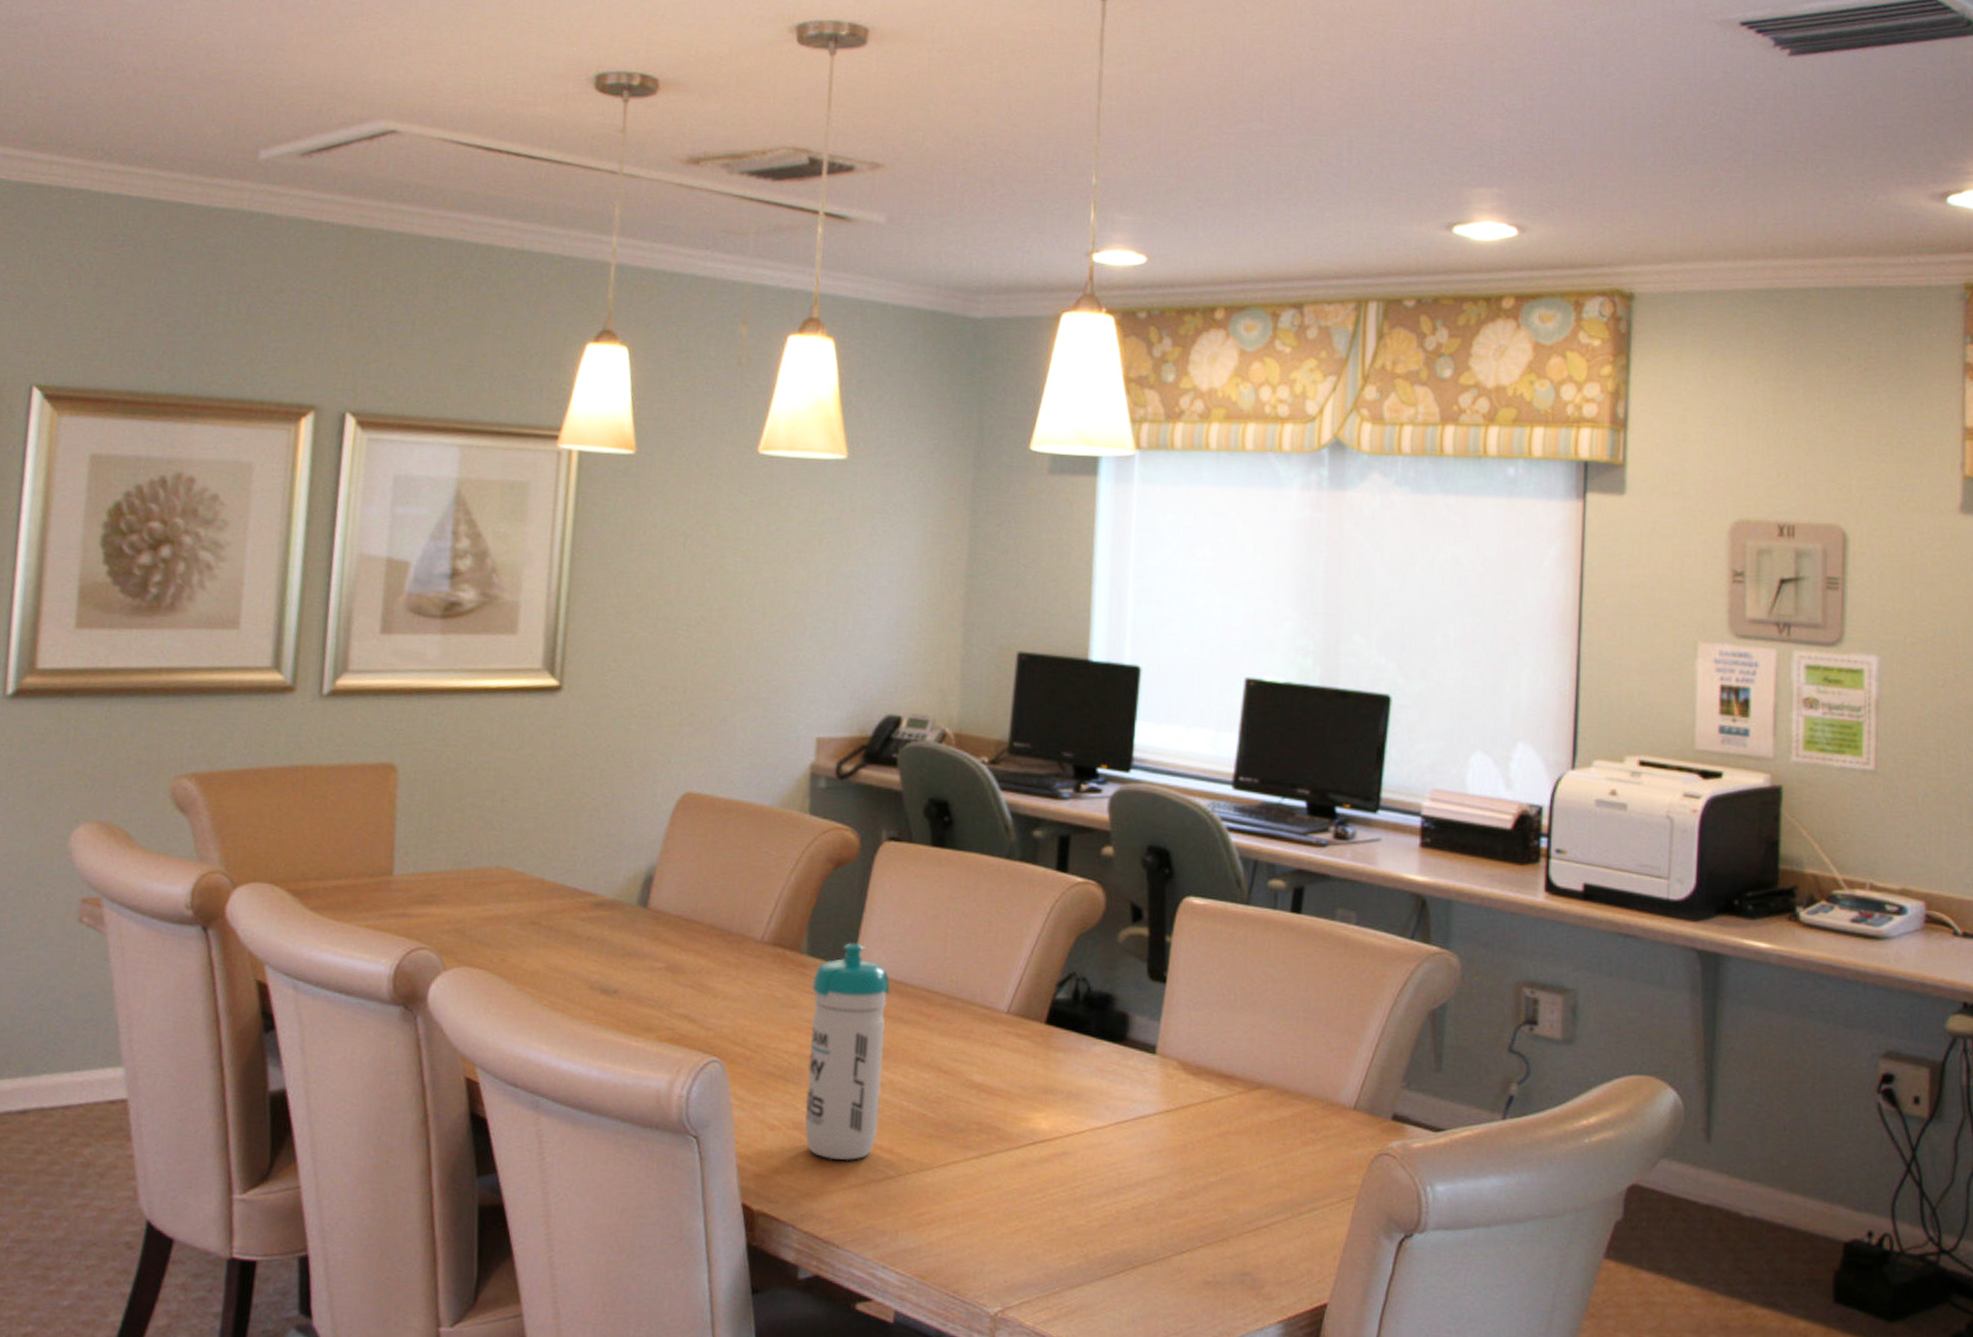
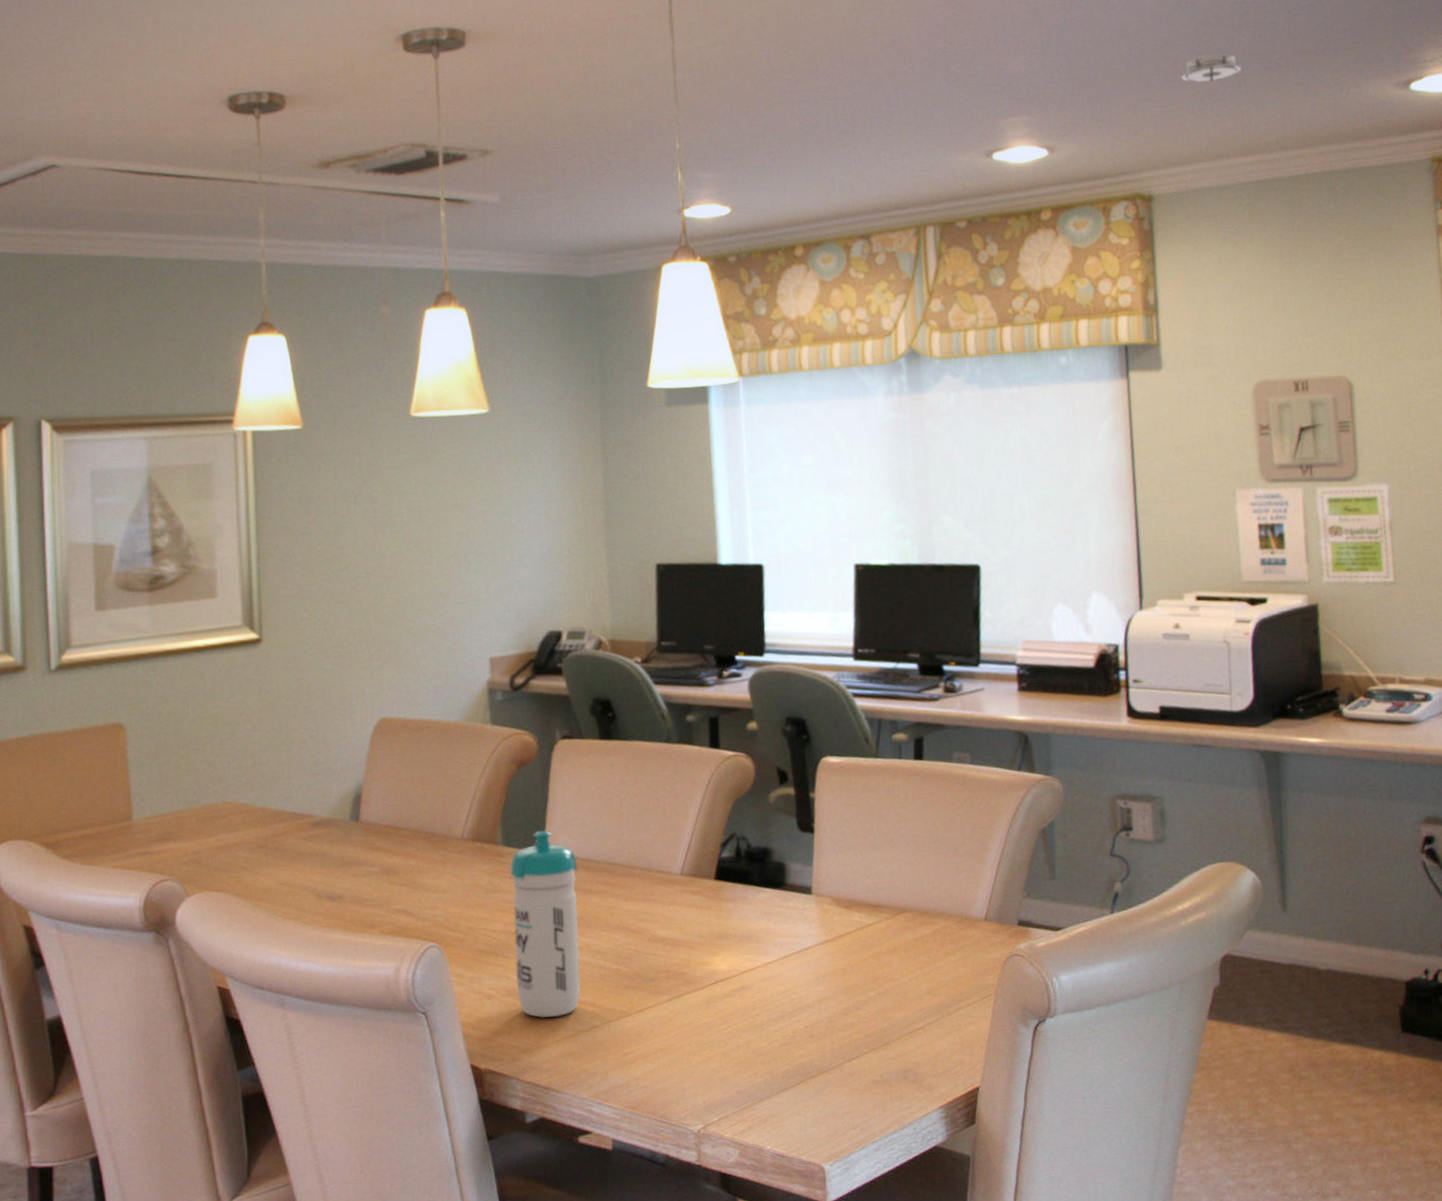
smoke detector: none [1678,138,1752,172] -> present [1179,53,1242,86]

